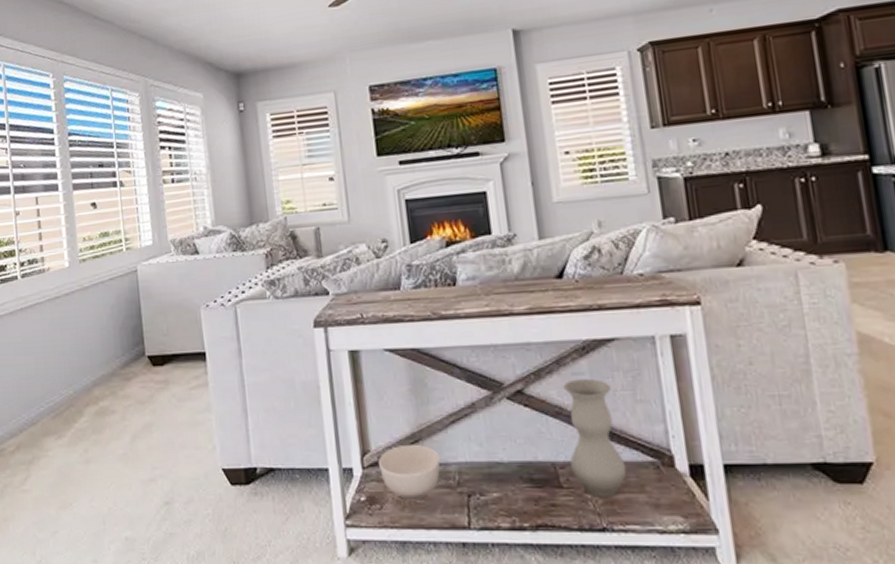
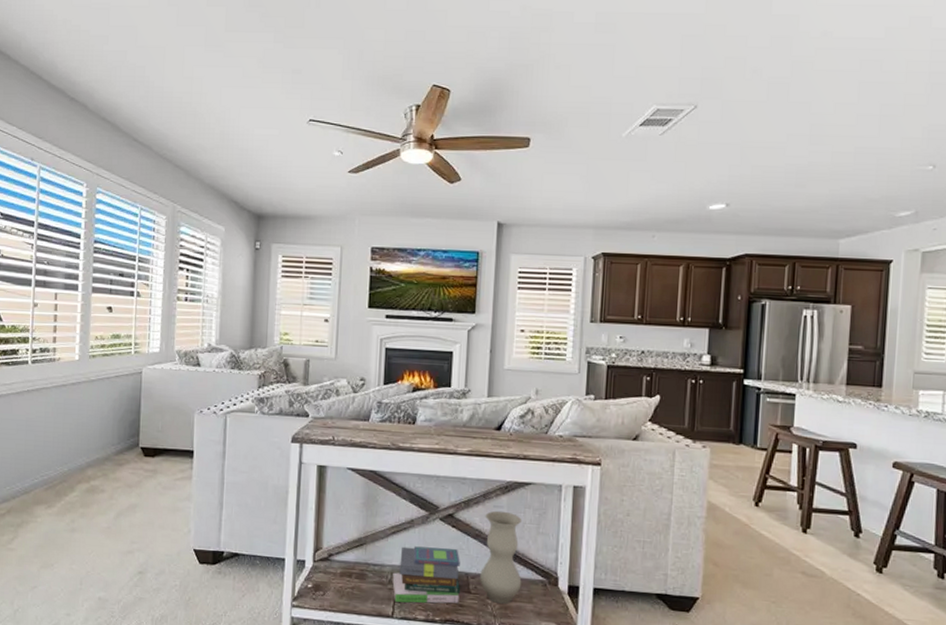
bowl: present [377,444,441,501] -> none [327,546,378,592]
books: none [460,432,550,510] -> present [392,546,460,604]

